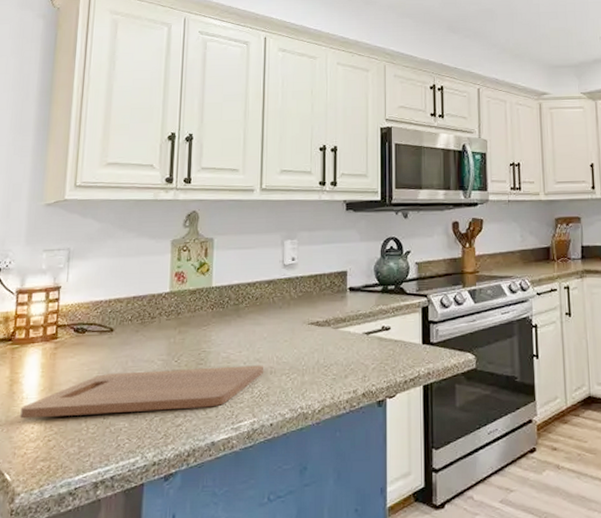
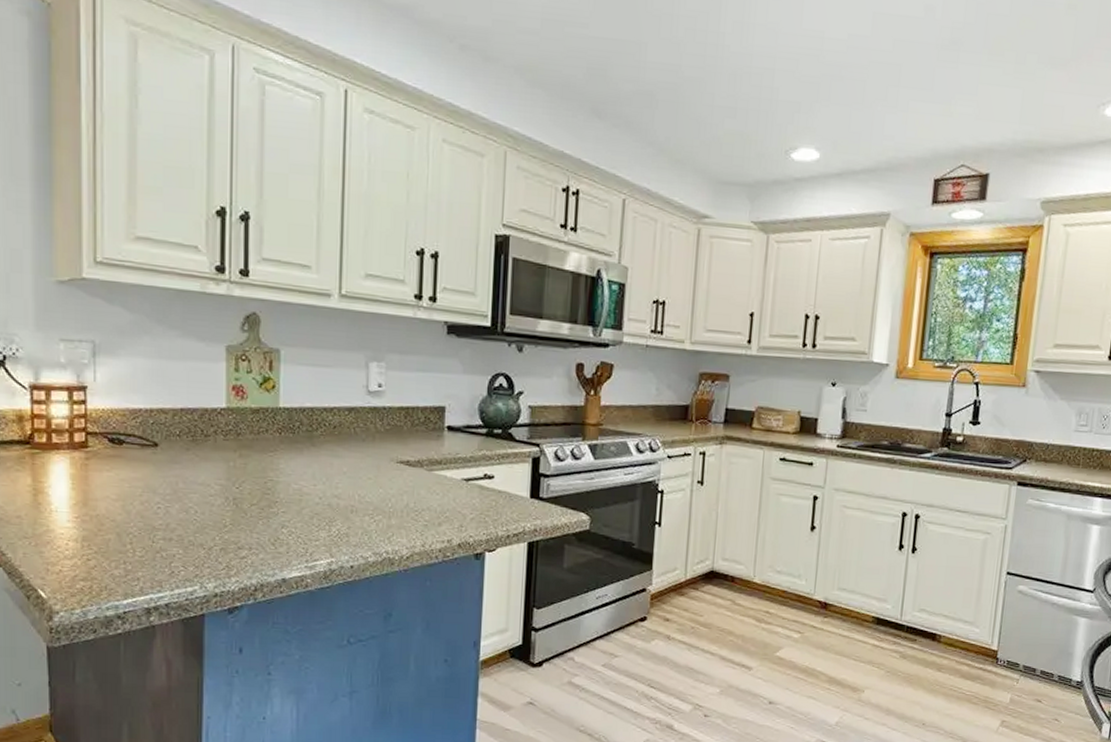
cutting board: present [20,365,264,419] -> none [50,493,344,542]

